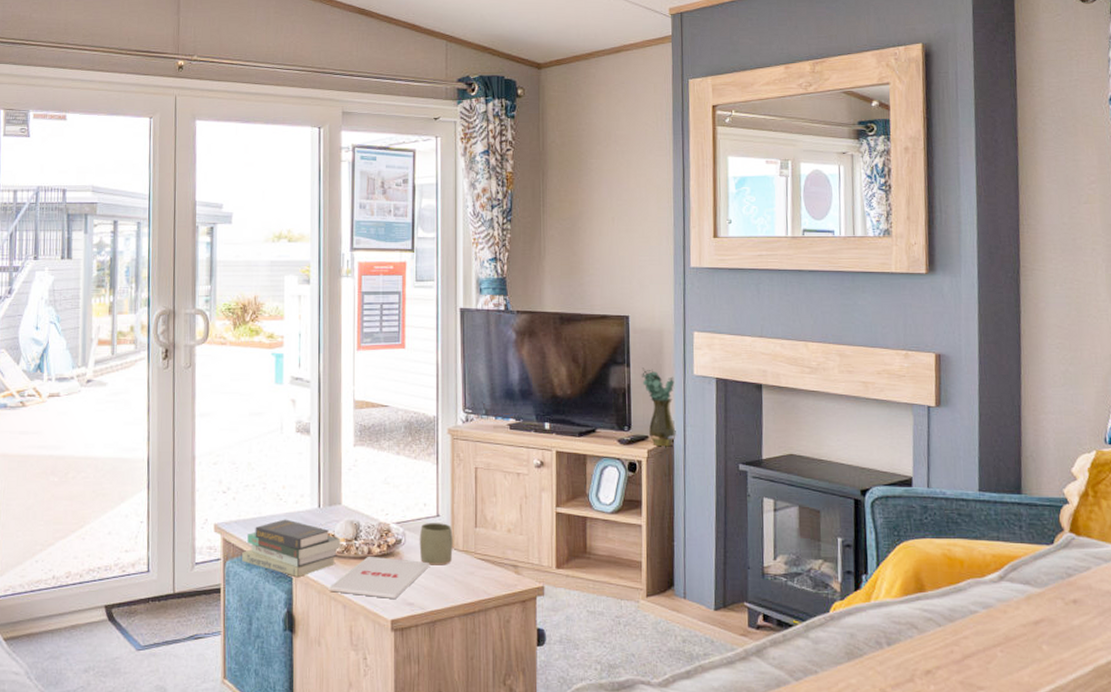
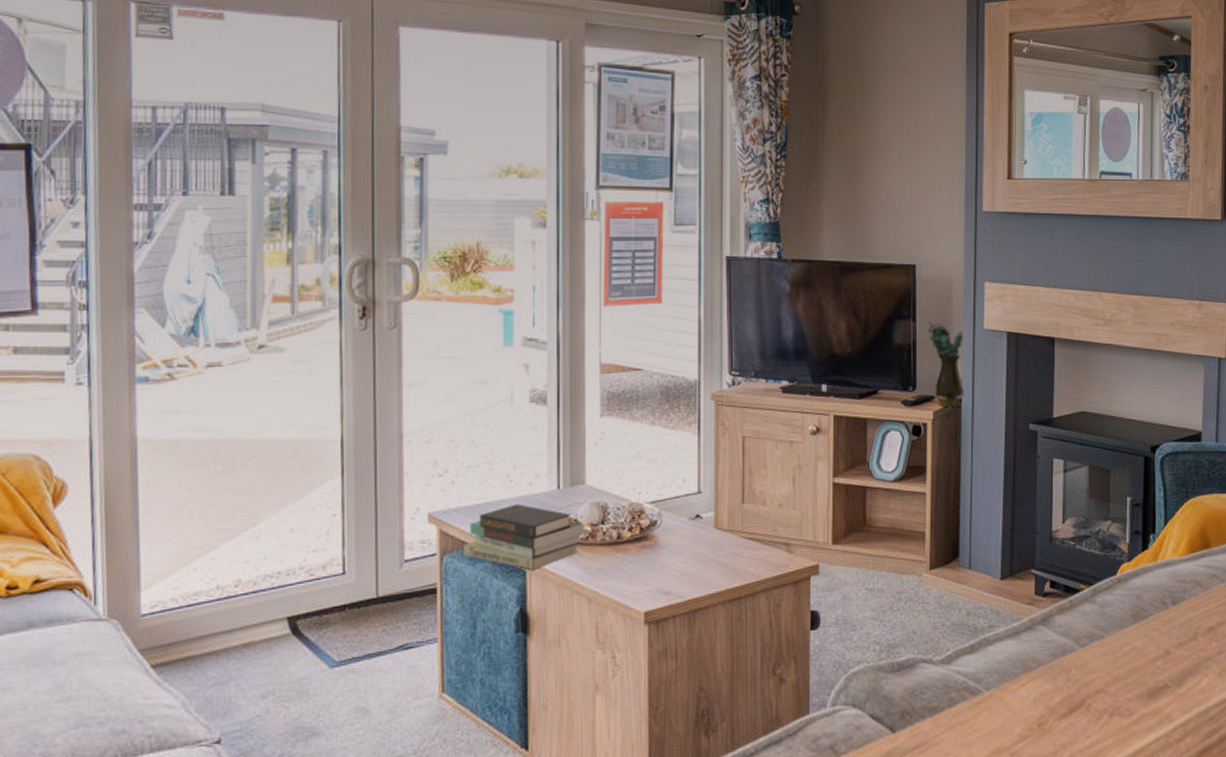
magazine: present [328,556,430,599] -> none [569,541,690,588]
mug: present [419,523,453,565] -> none [677,500,717,548]

